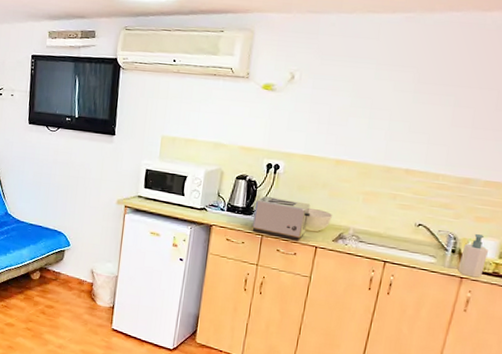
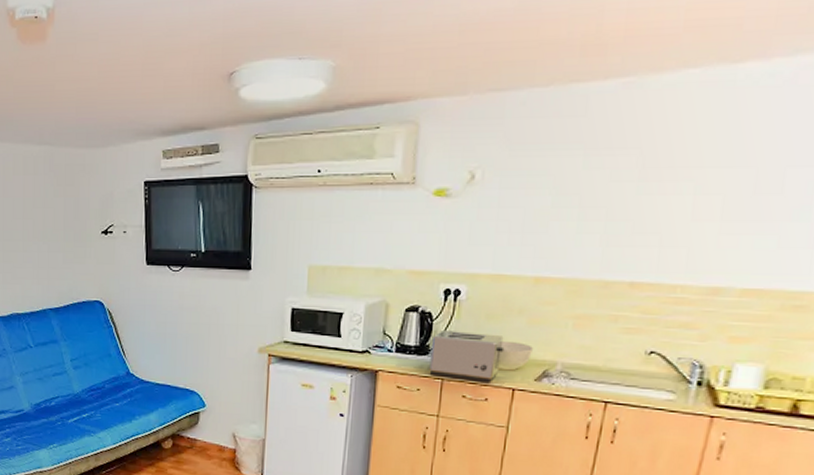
soap bottle: present [457,234,488,278] -> none [706,359,748,417]

